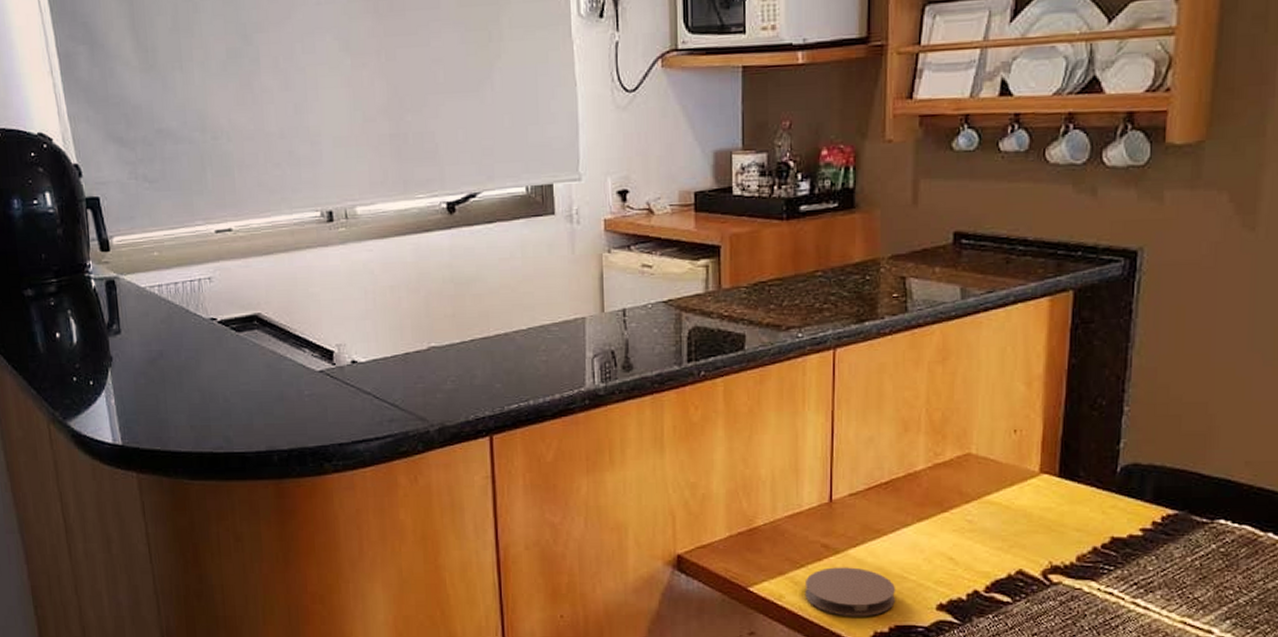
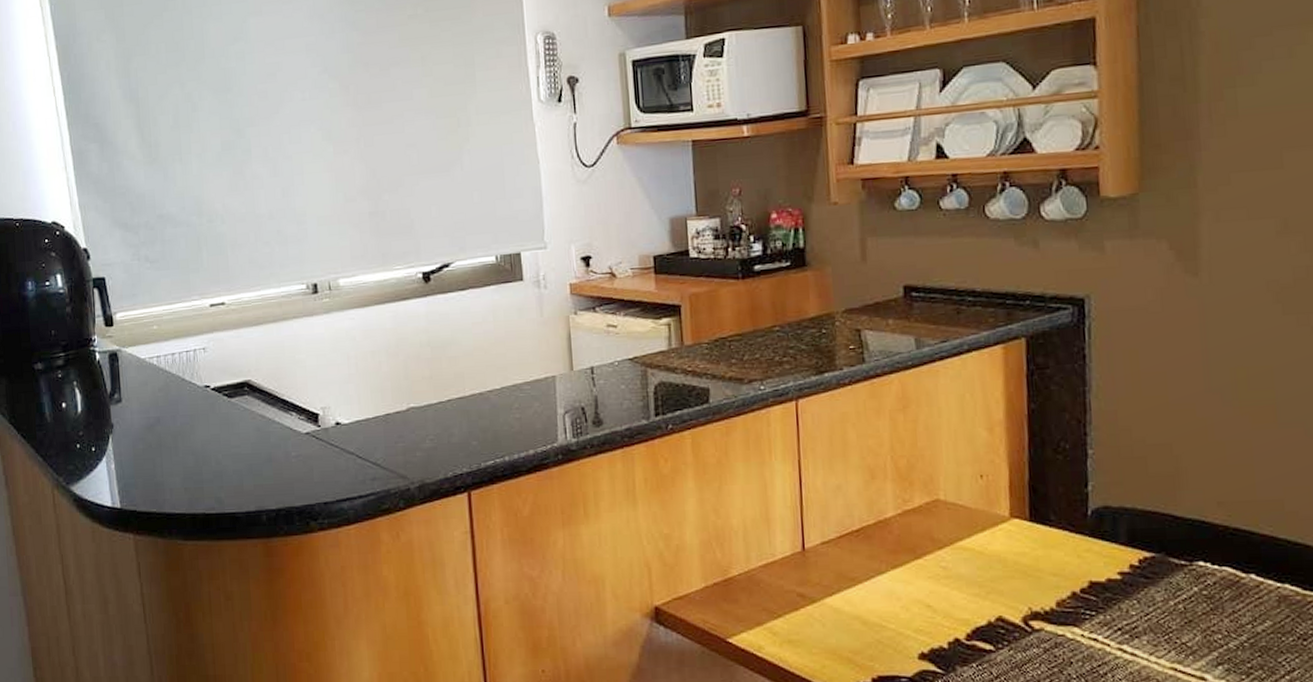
coaster: present [804,567,896,617] -> none [783,616,876,668]

